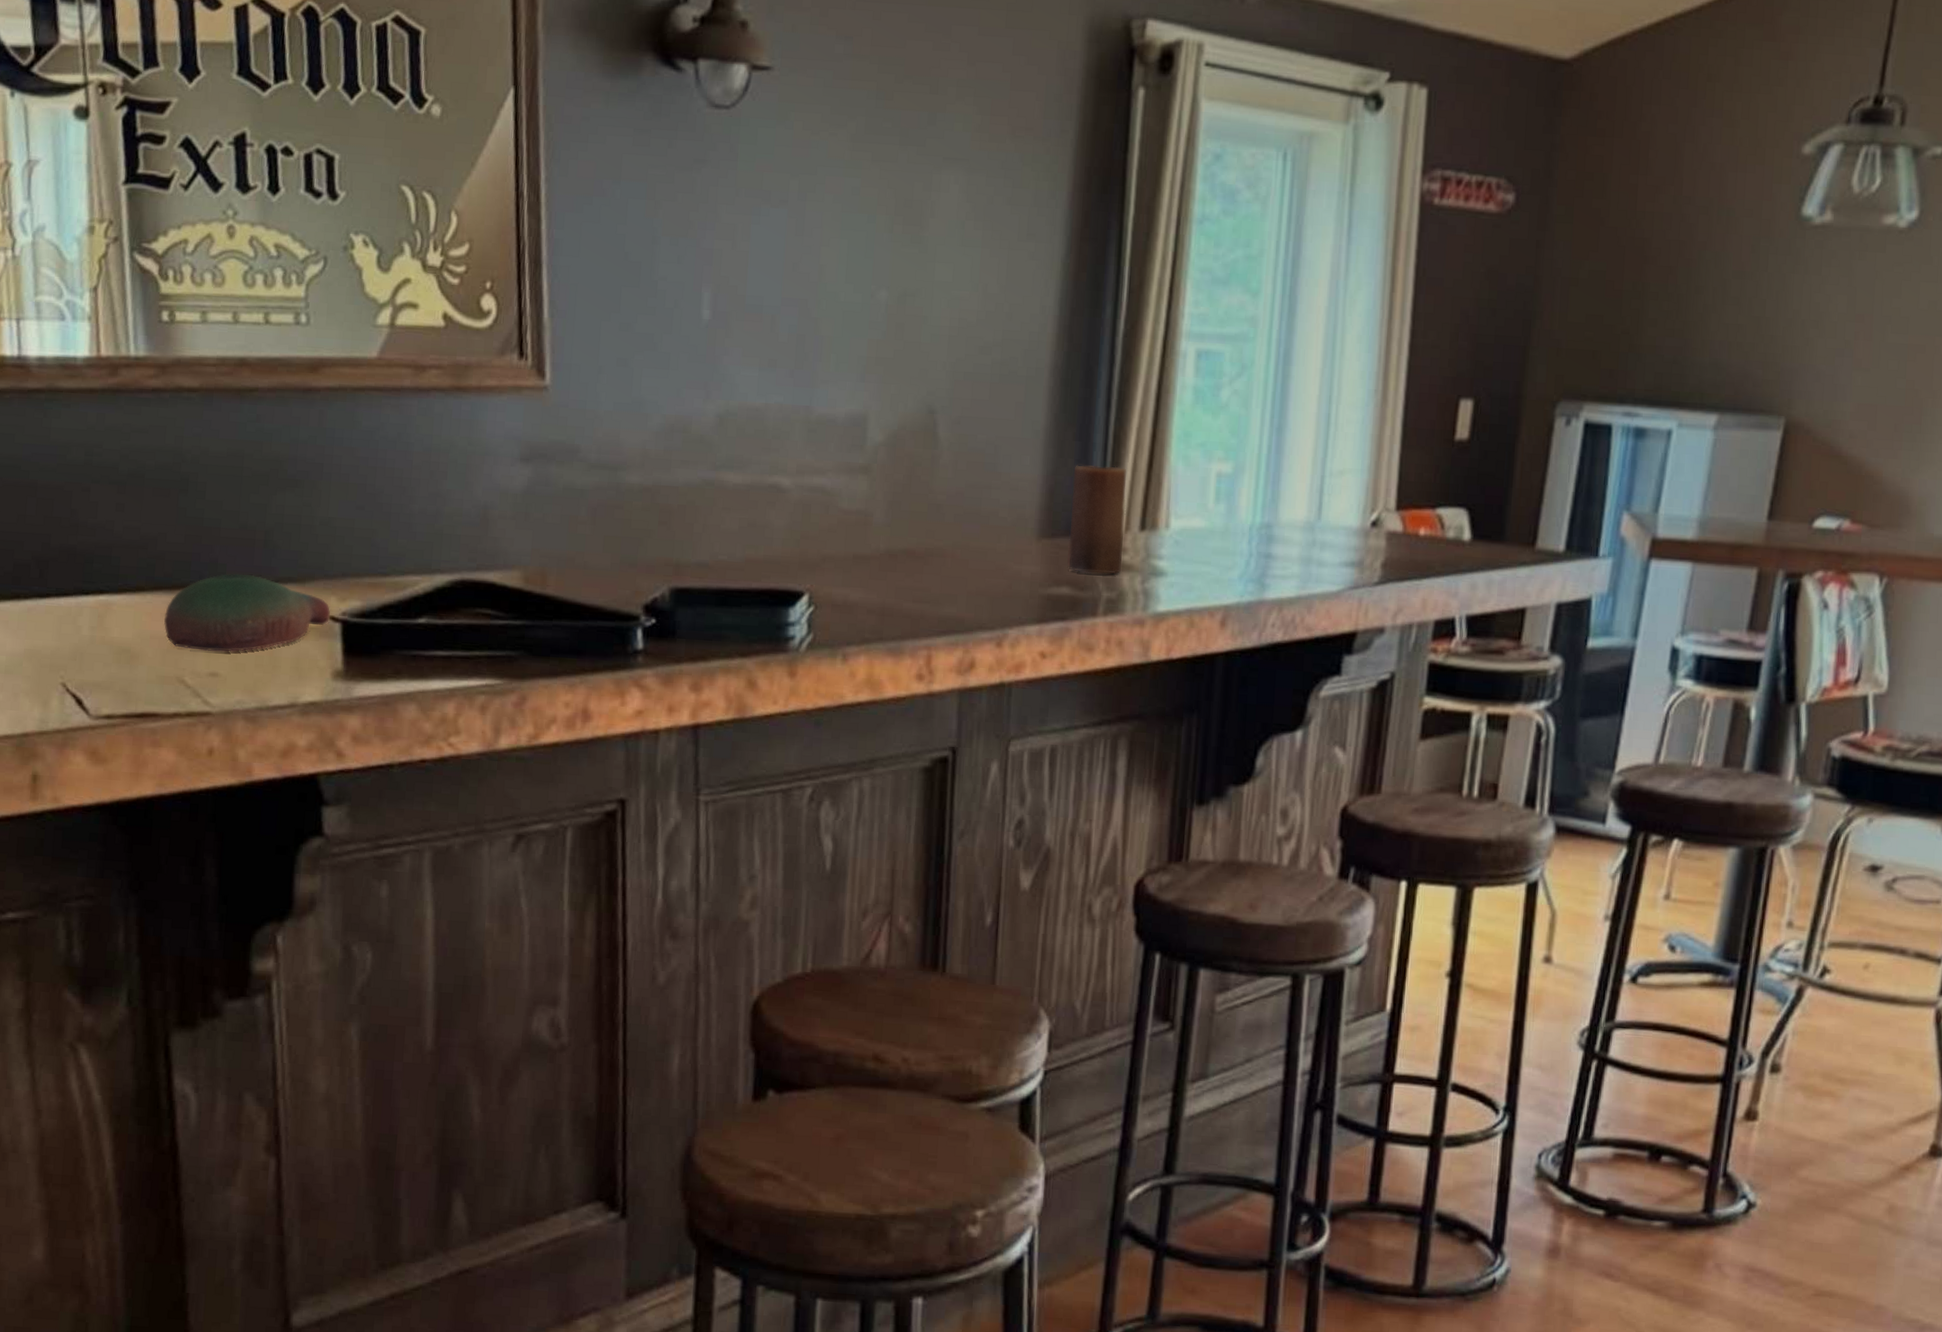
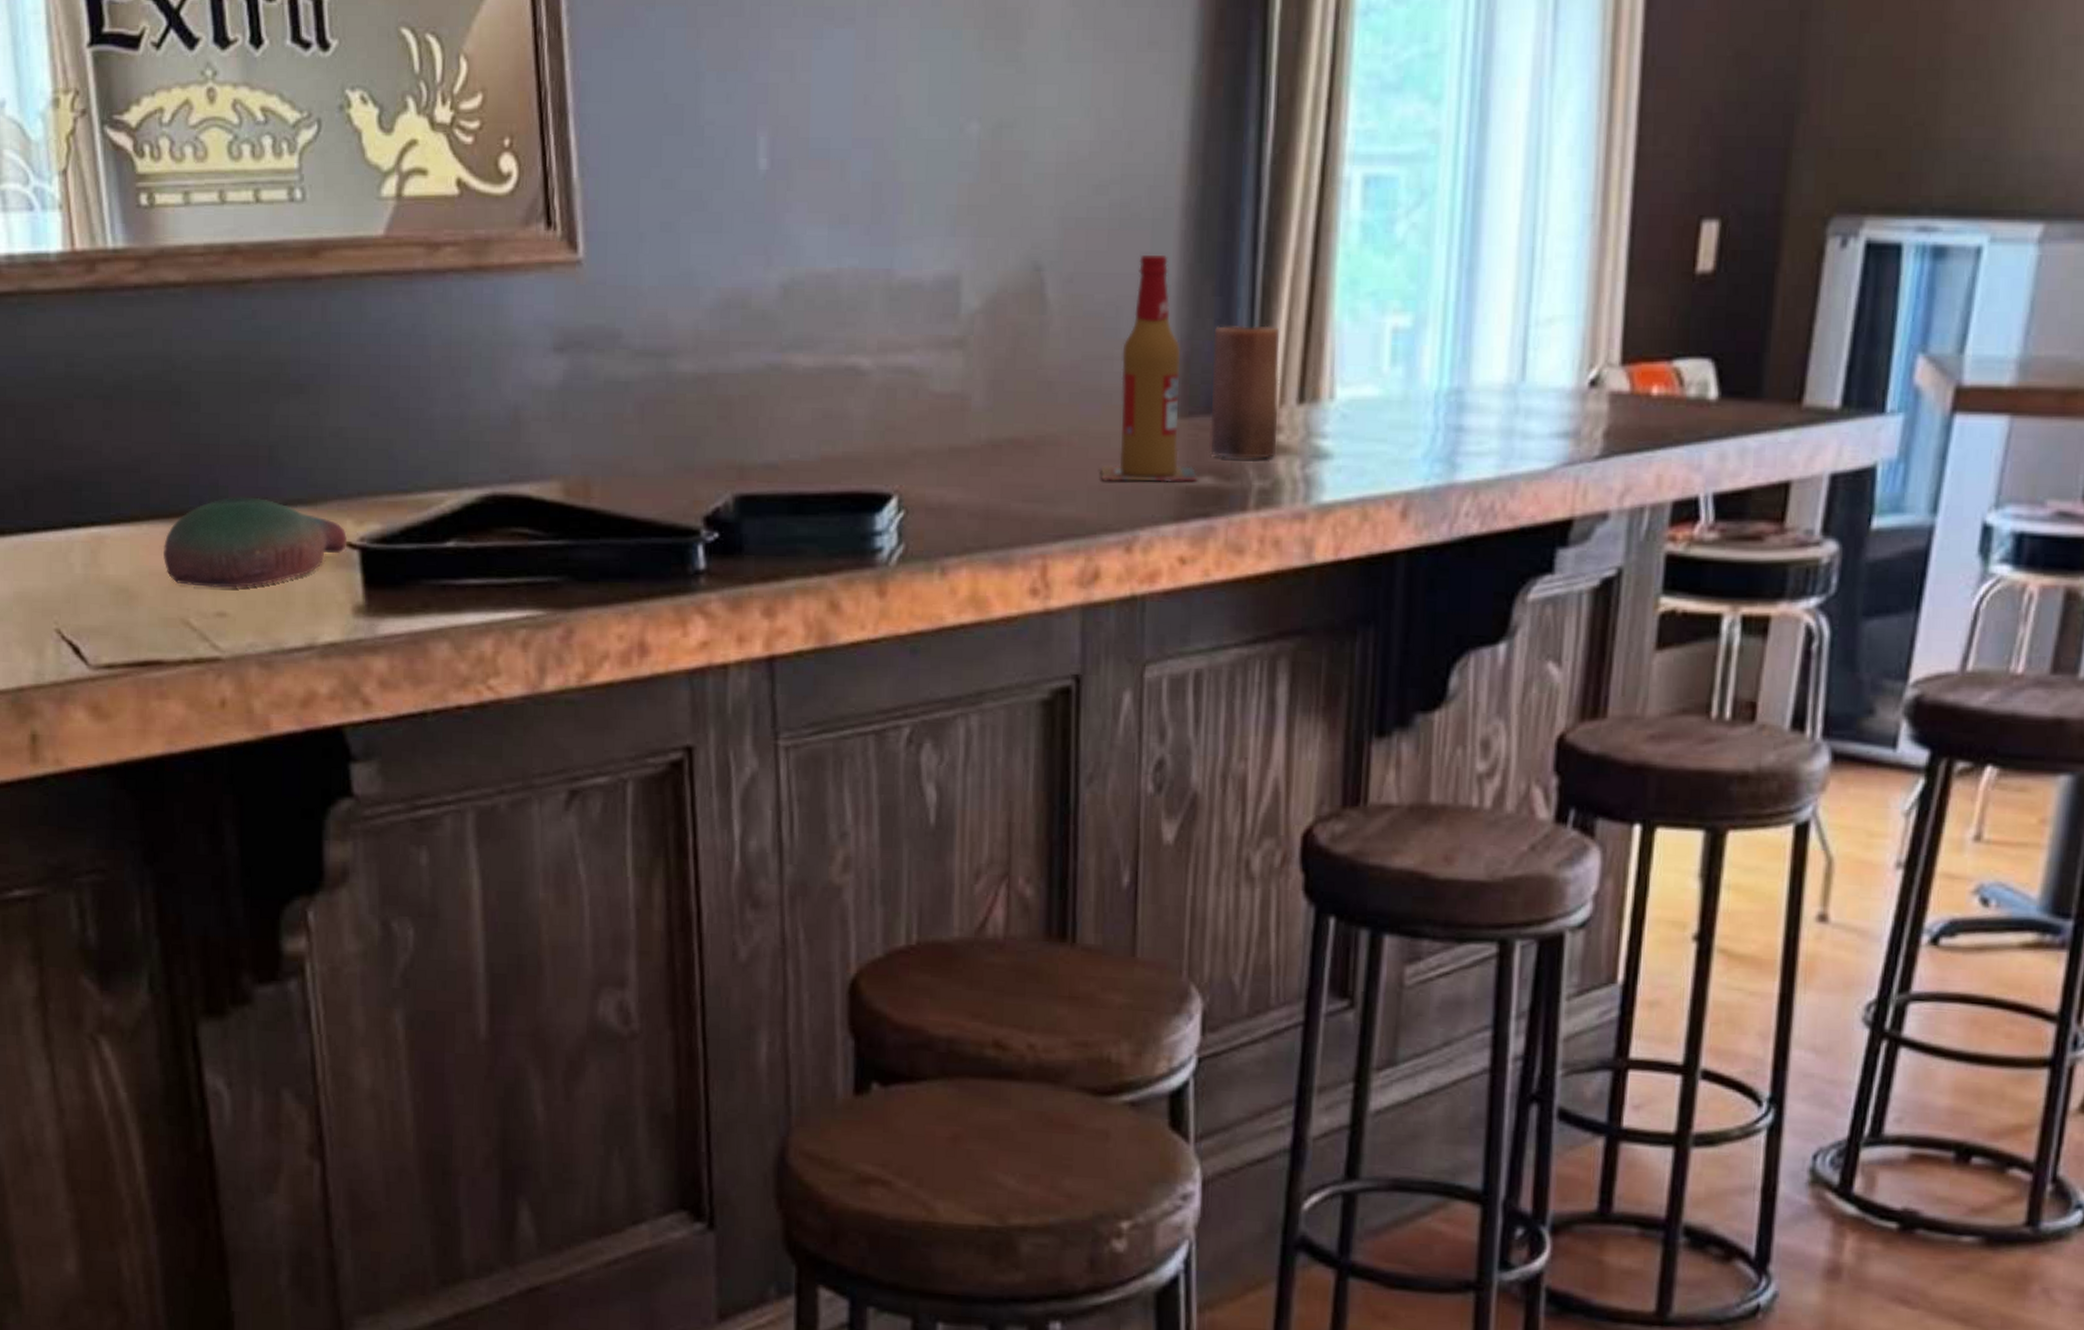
beer bottle: none [978,404,1057,591] -> present [1100,254,1197,482]

